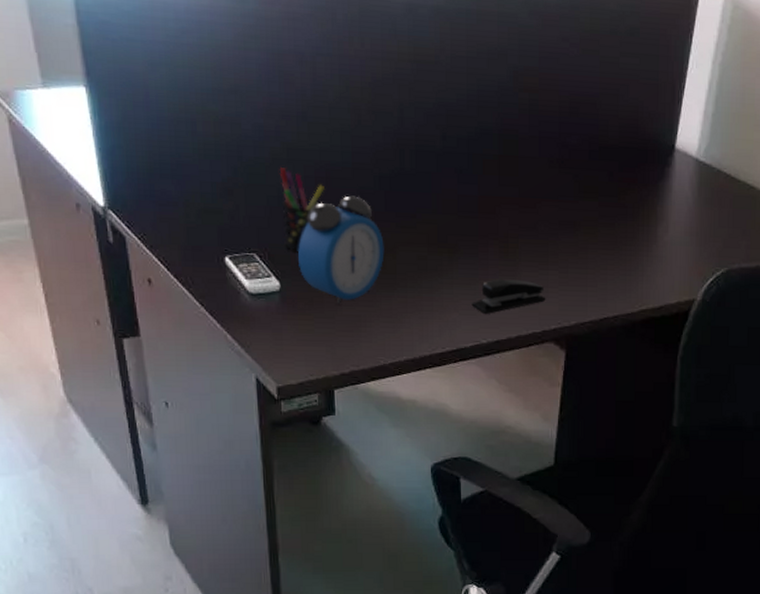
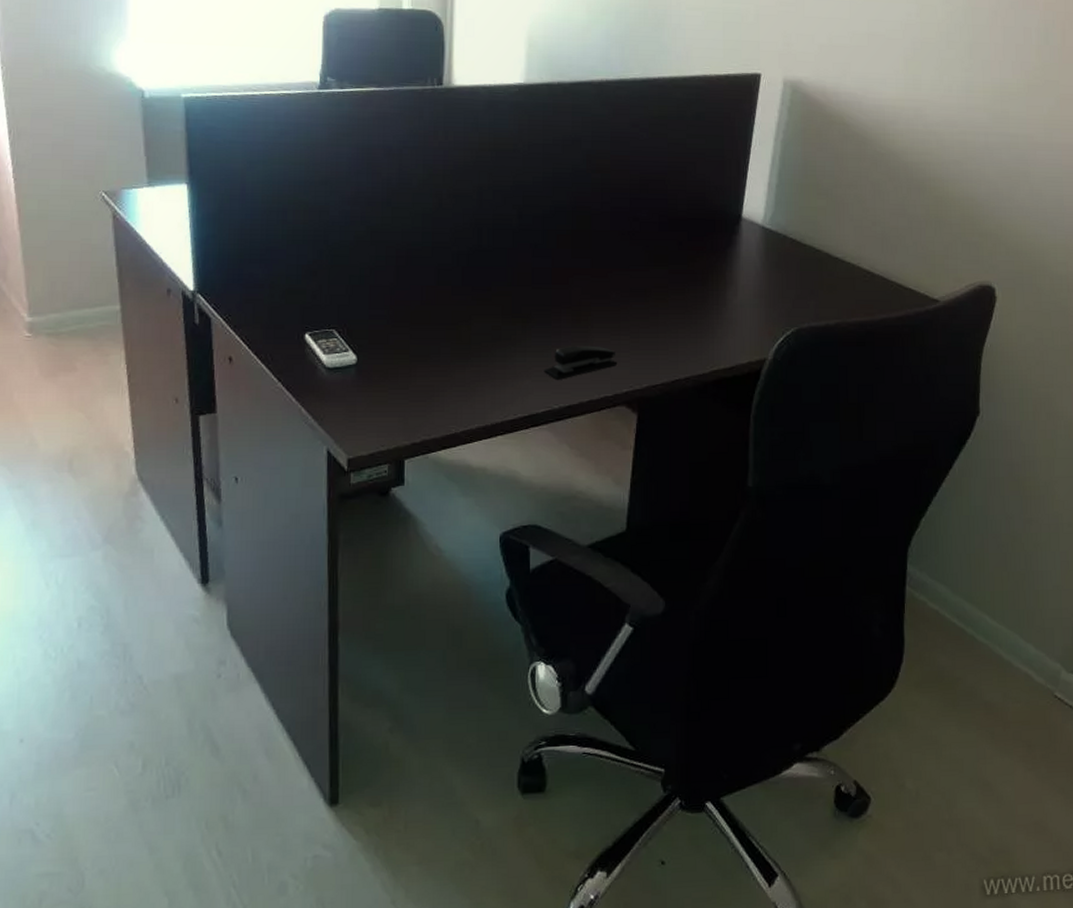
pen holder: present [279,168,324,253] -> none [362,249,405,327]
alarm clock: present [298,195,385,304] -> none [376,272,460,375]

